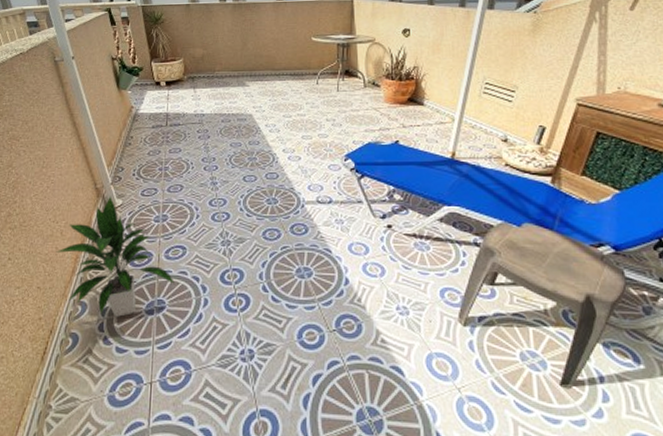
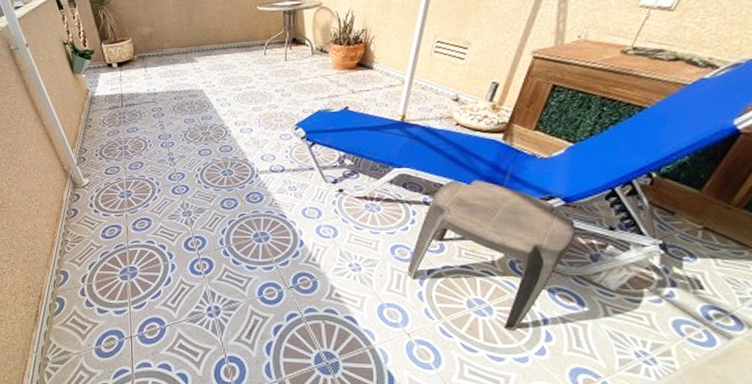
indoor plant: present [56,196,175,317] -> none [35,176,143,283]

